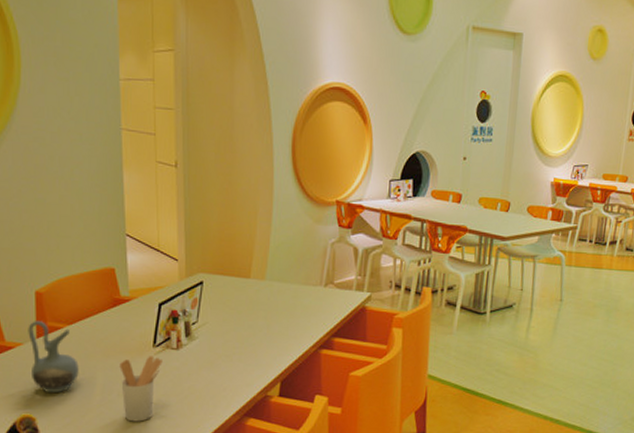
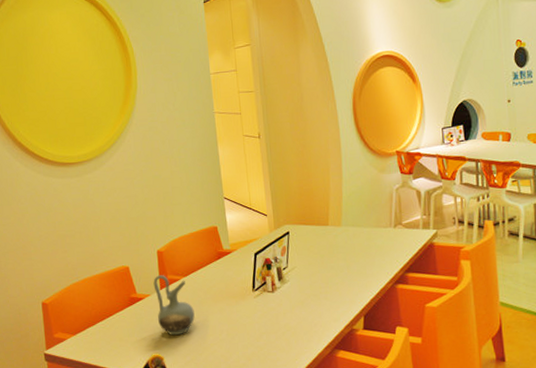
utensil holder: present [119,356,162,422] -> none [226,299,261,358]

